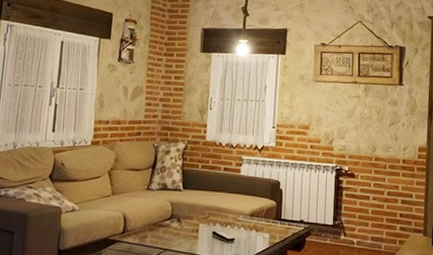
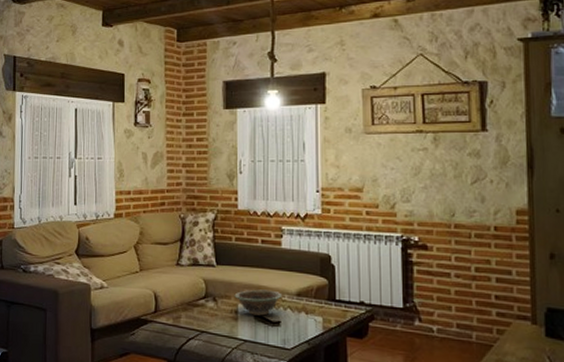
decorative bowl: none [196,211,238,234] -> present [234,289,283,316]

